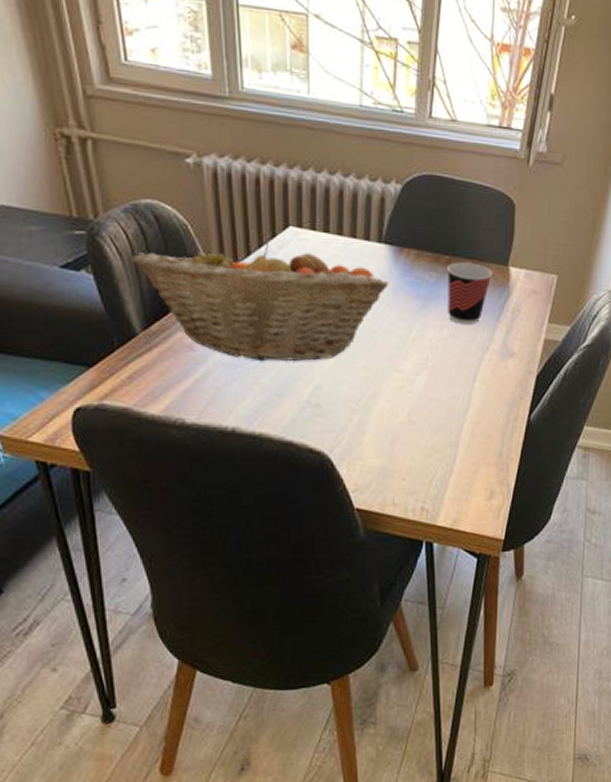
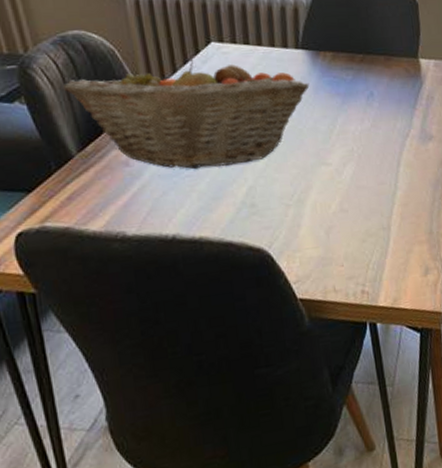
cup: present [447,262,493,324] -> none [362,58,405,115]

